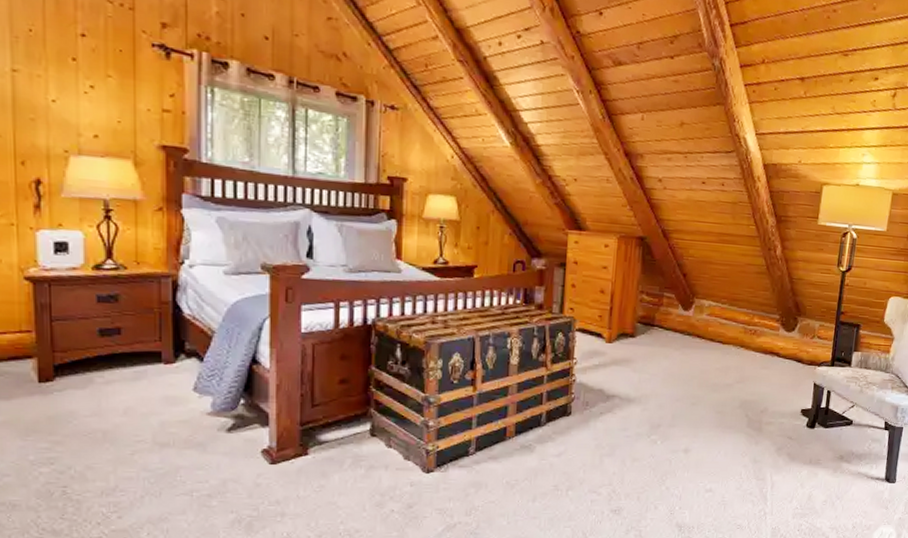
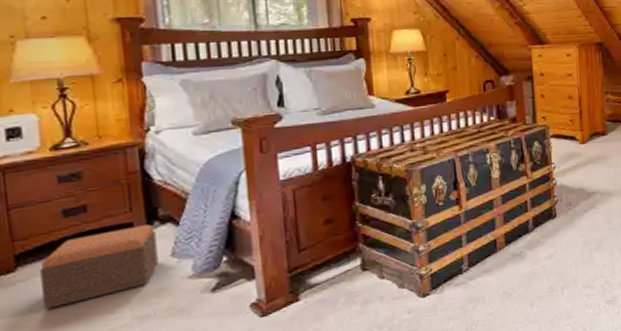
footstool: none [76,355,181,422] -> present [40,224,159,310]

